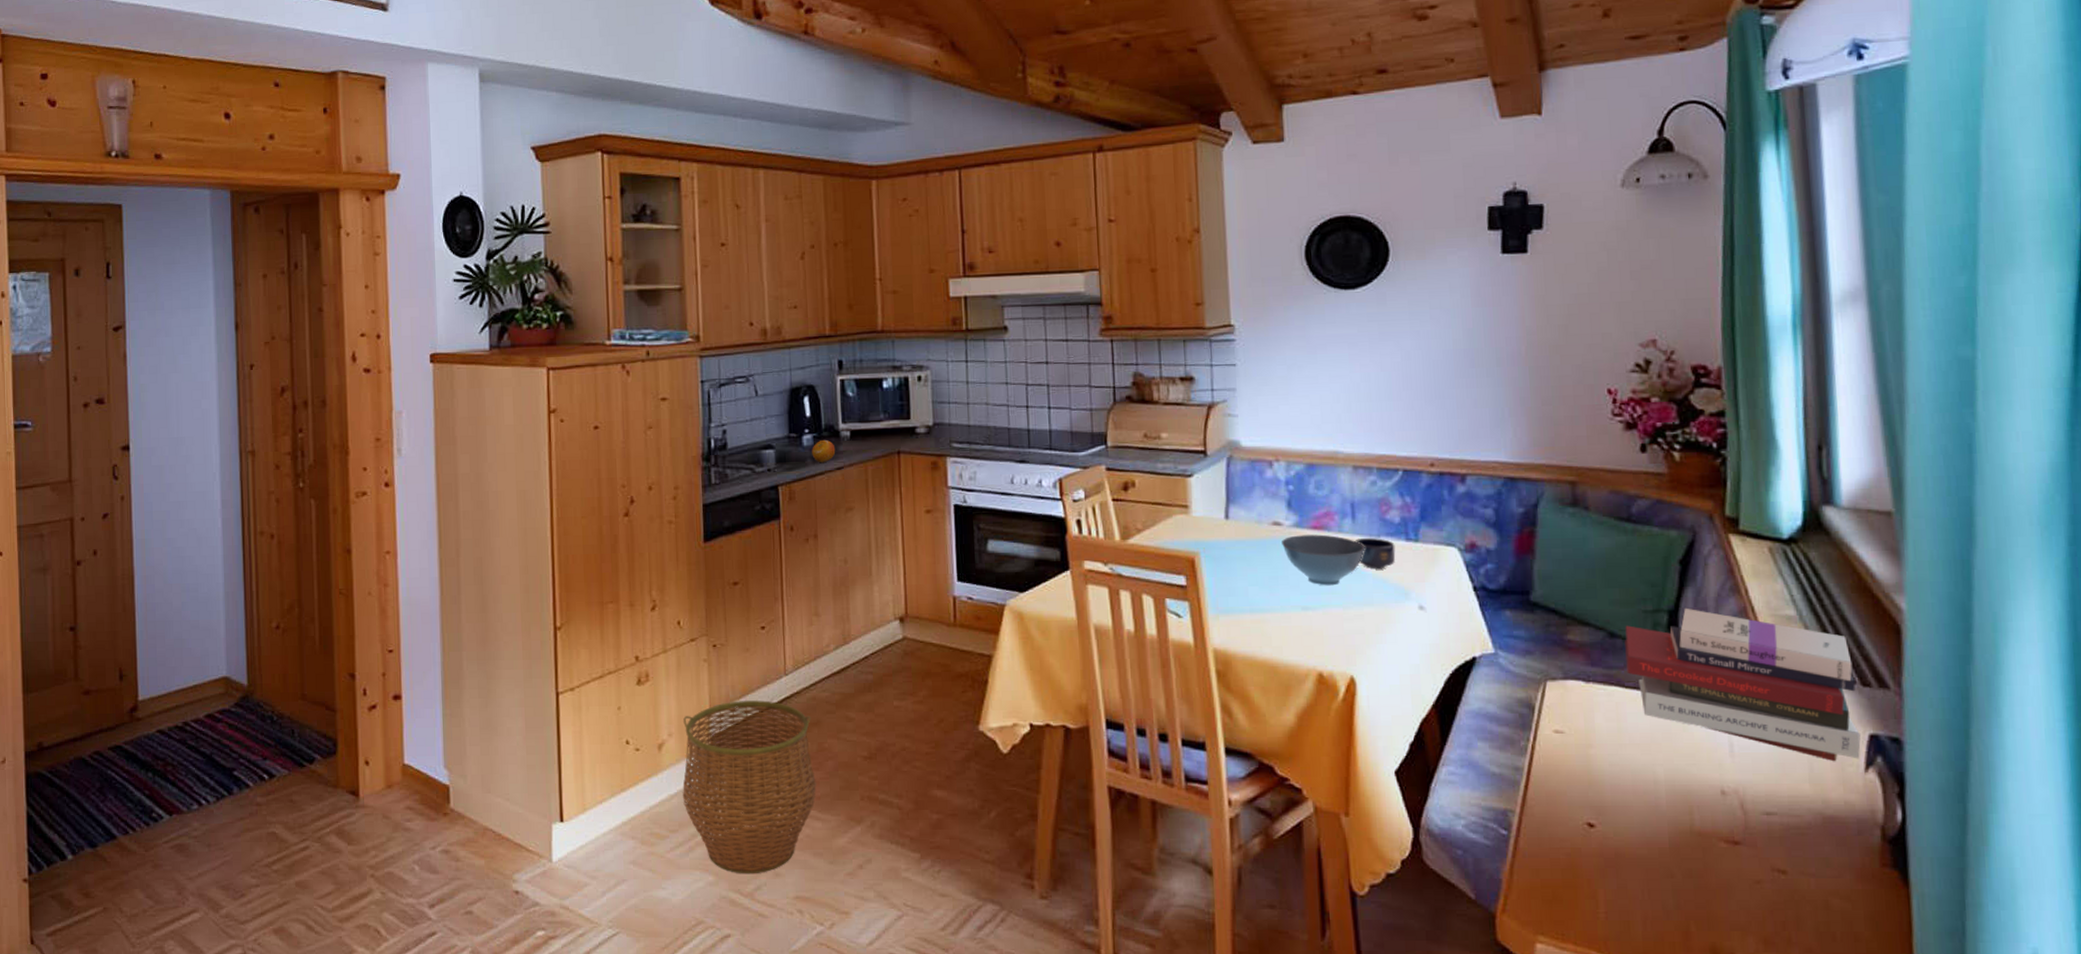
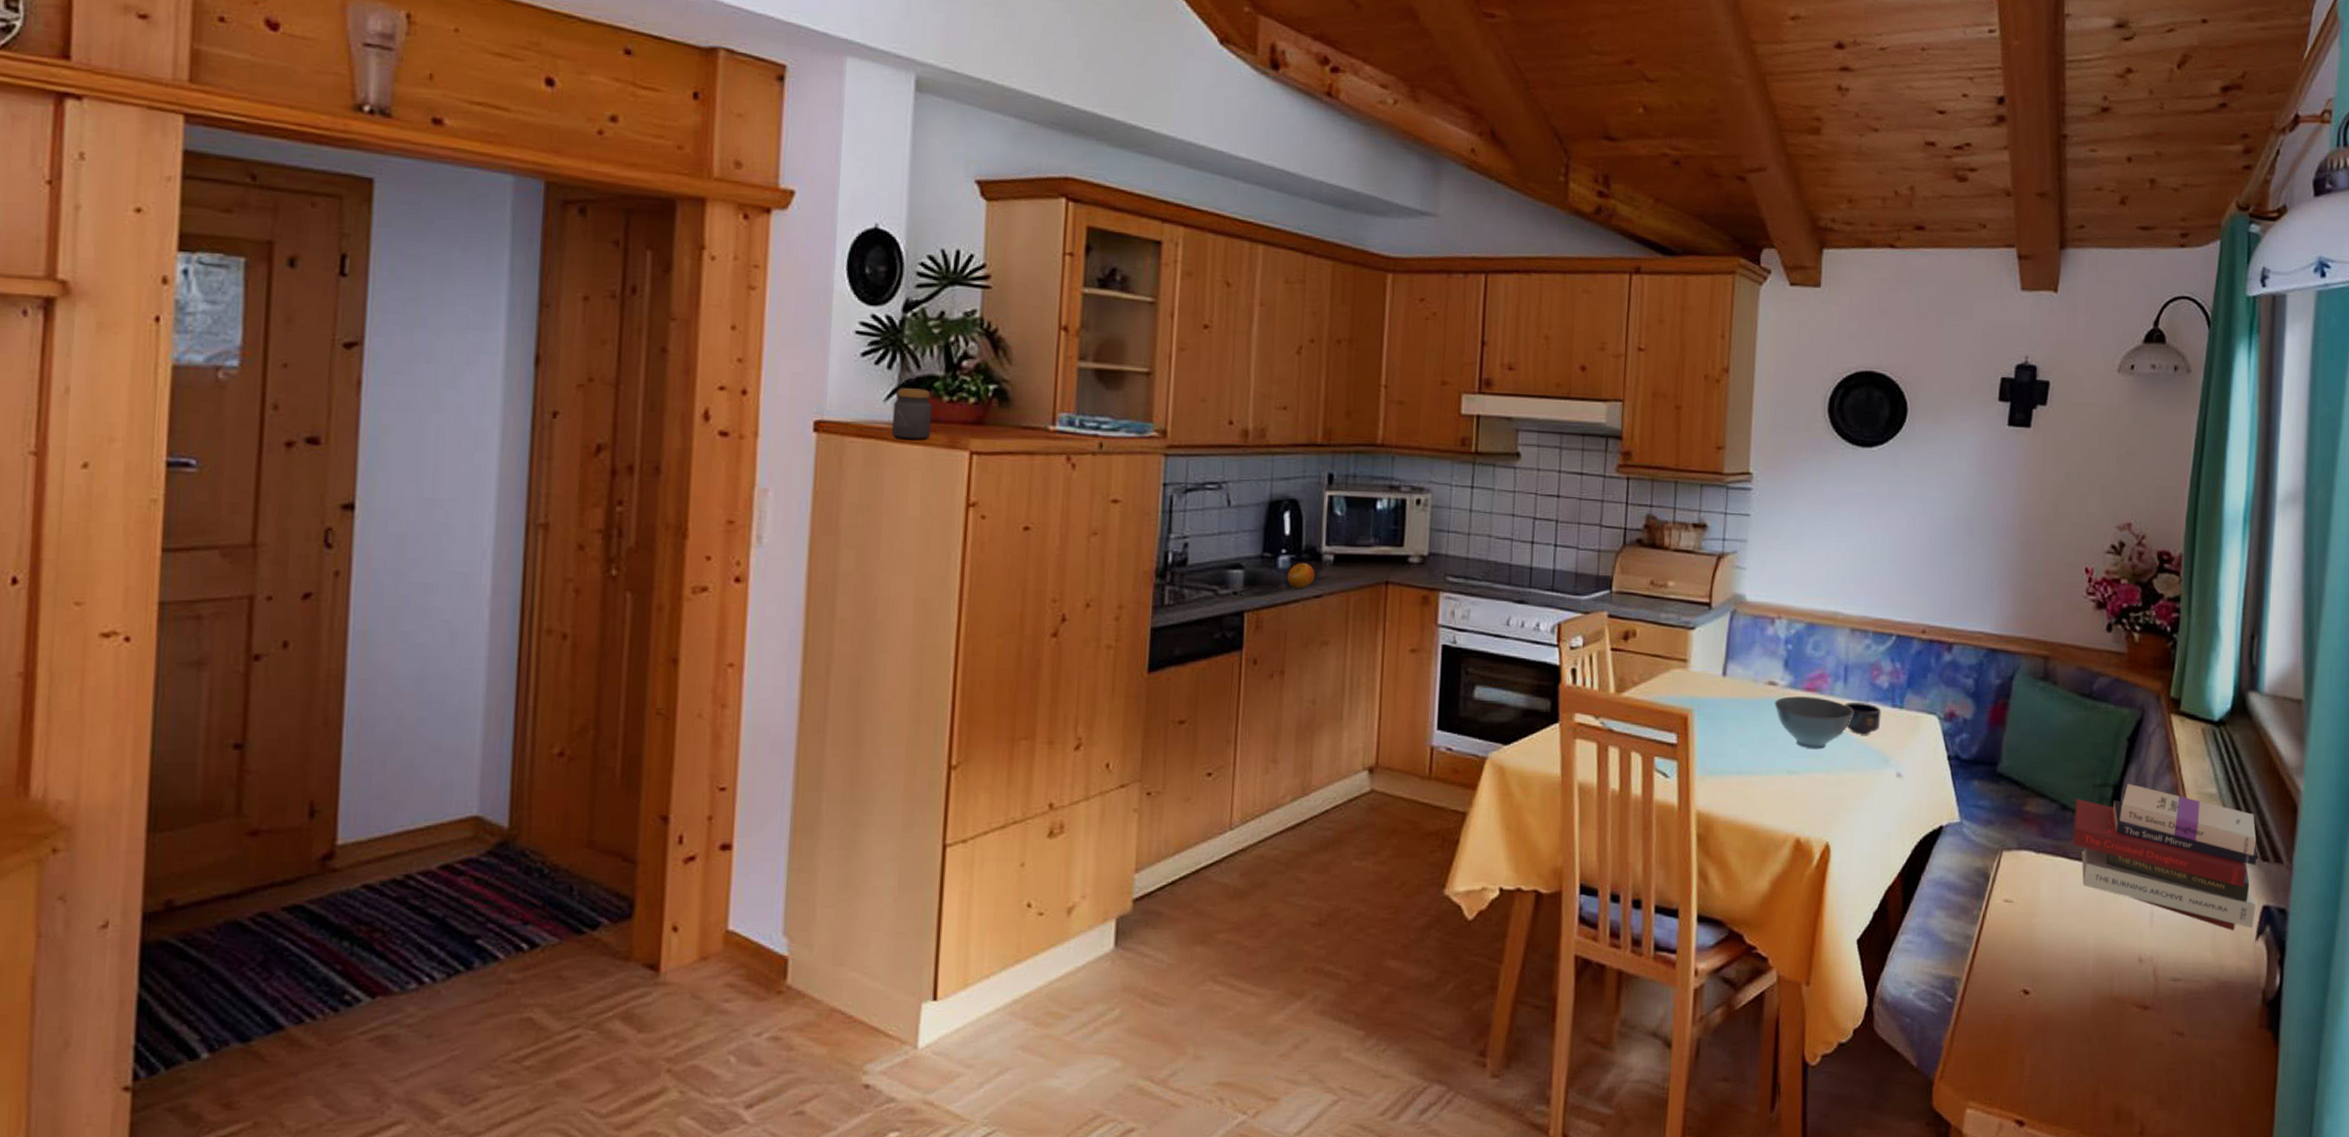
jar: none [486,320,516,363] -> present [892,388,933,441]
basket: present [682,700,817,873] -> none [1092,858,1256,1057]

